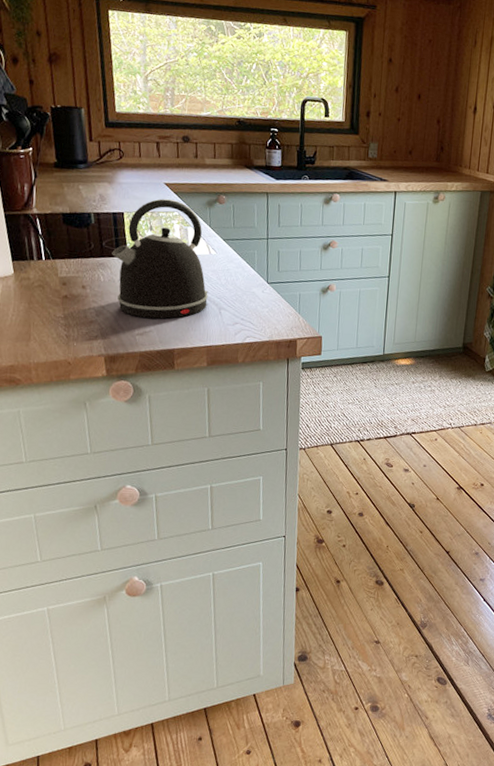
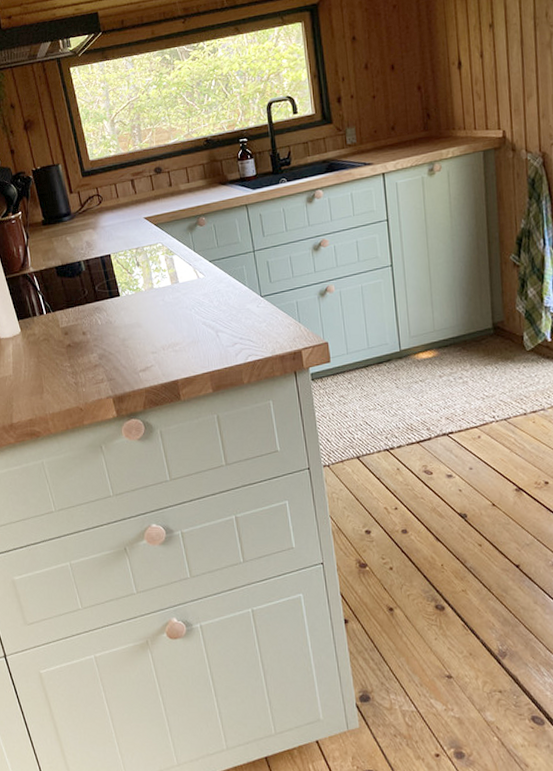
kettle: present [112,198,208,319] -> none [105,232,204,354]

